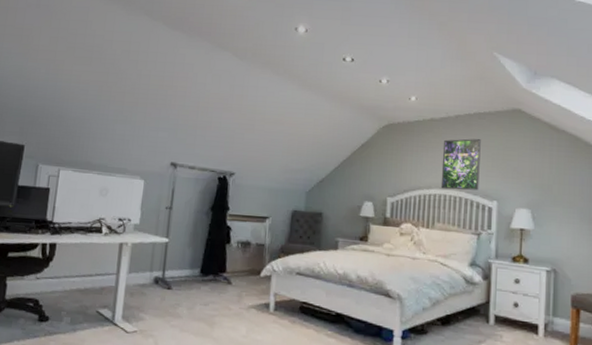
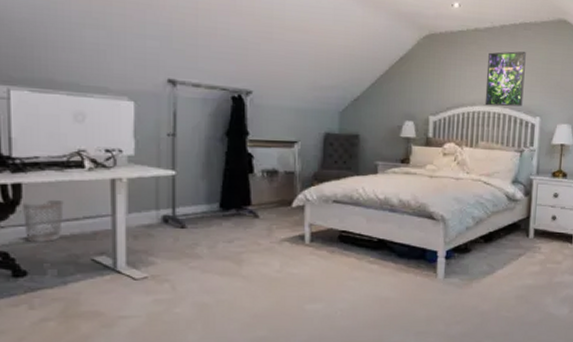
wastebasket: none [52,257,84,294] -> present [23,199,64,243]

